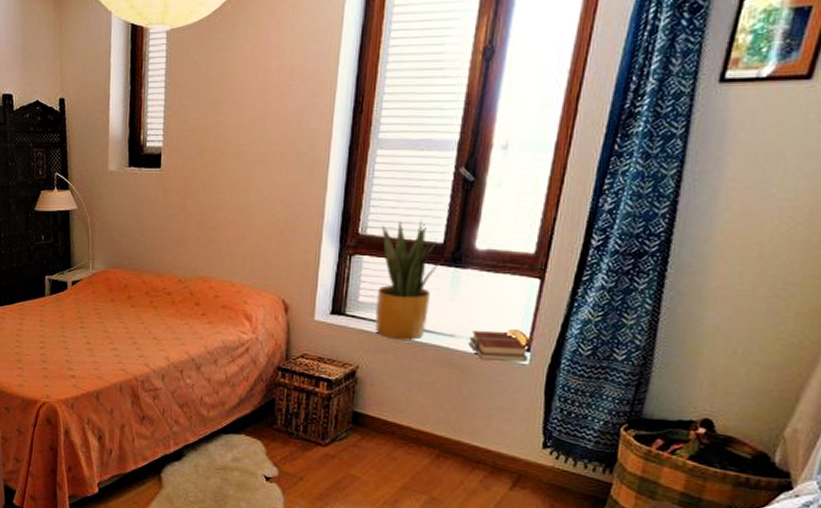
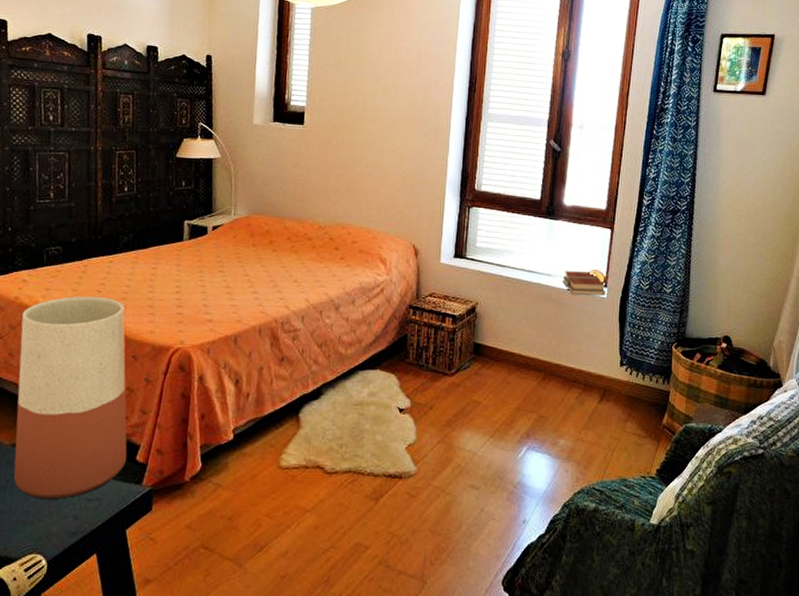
planter: present [375,220,442,341] -> none [490,180,540,280]

